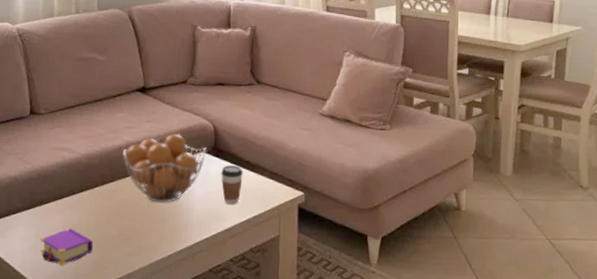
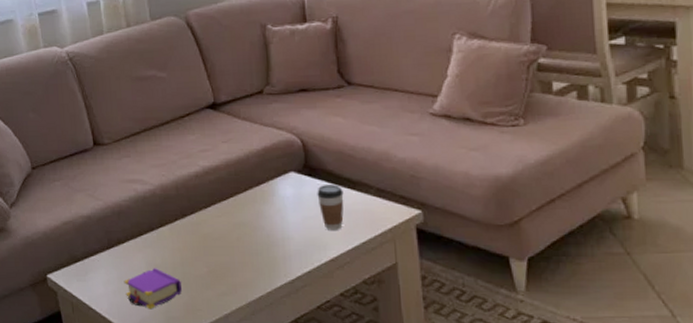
fruit basket: present [123,133,206,203] -> none [200,152,296,234]

